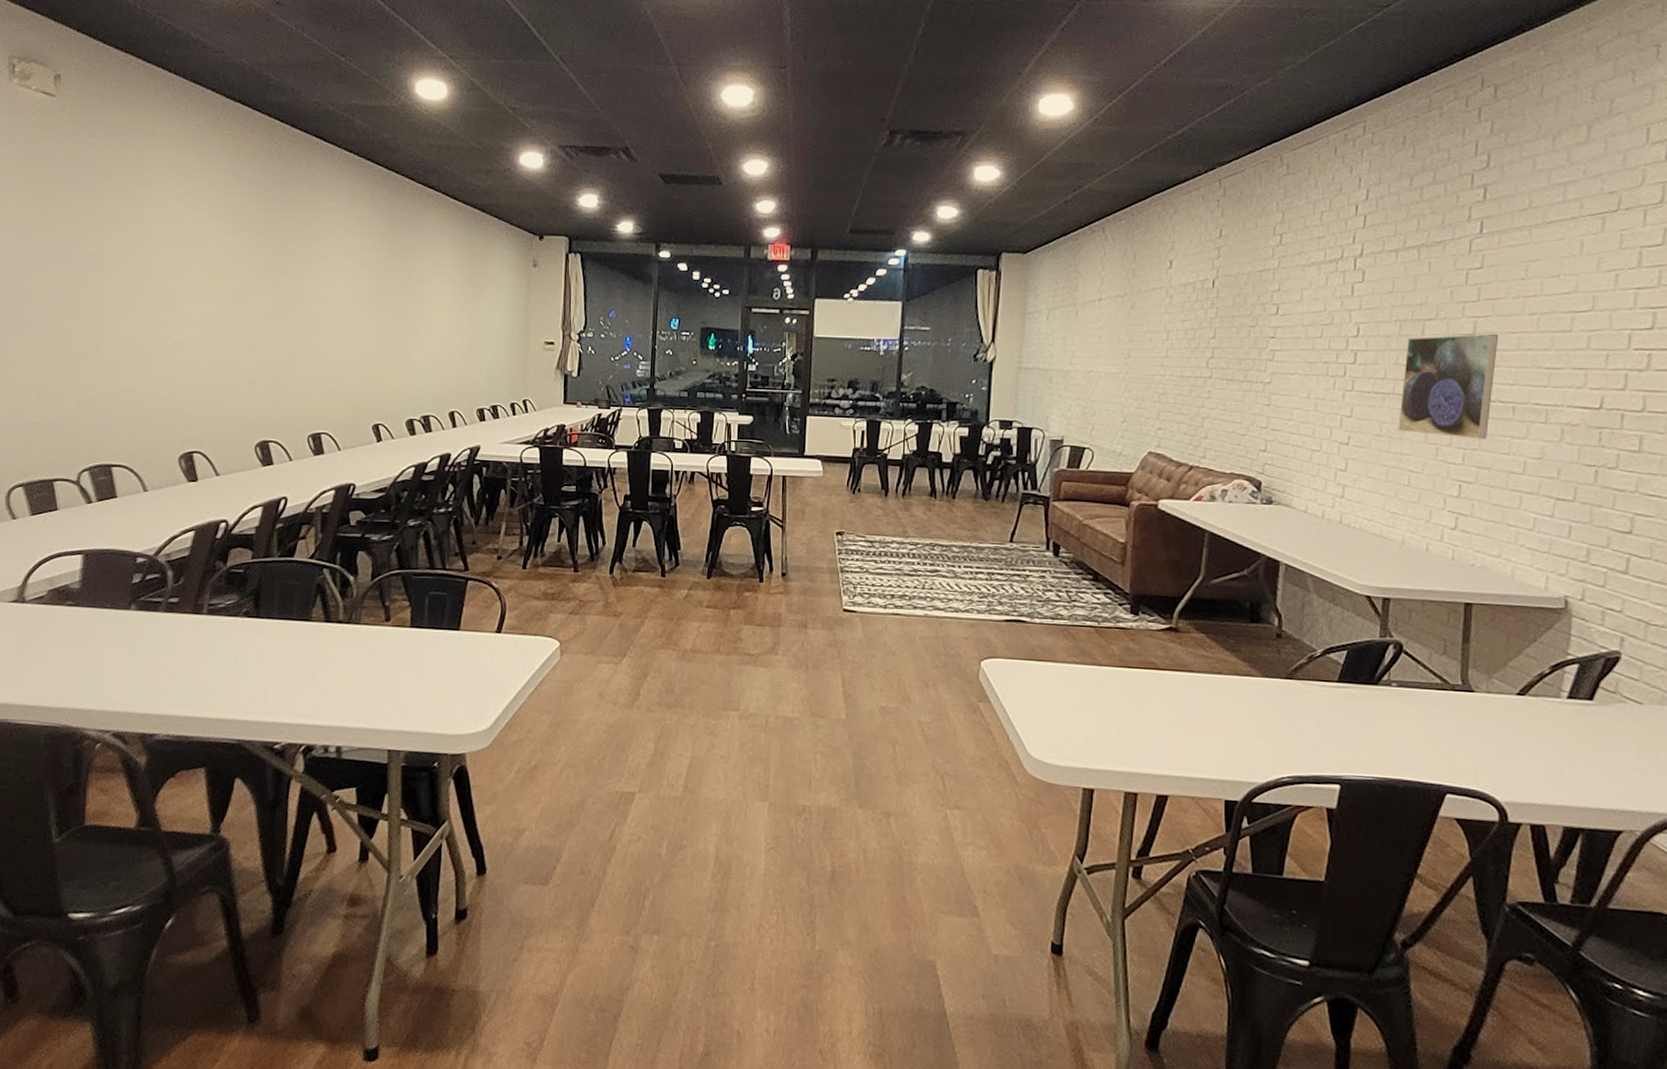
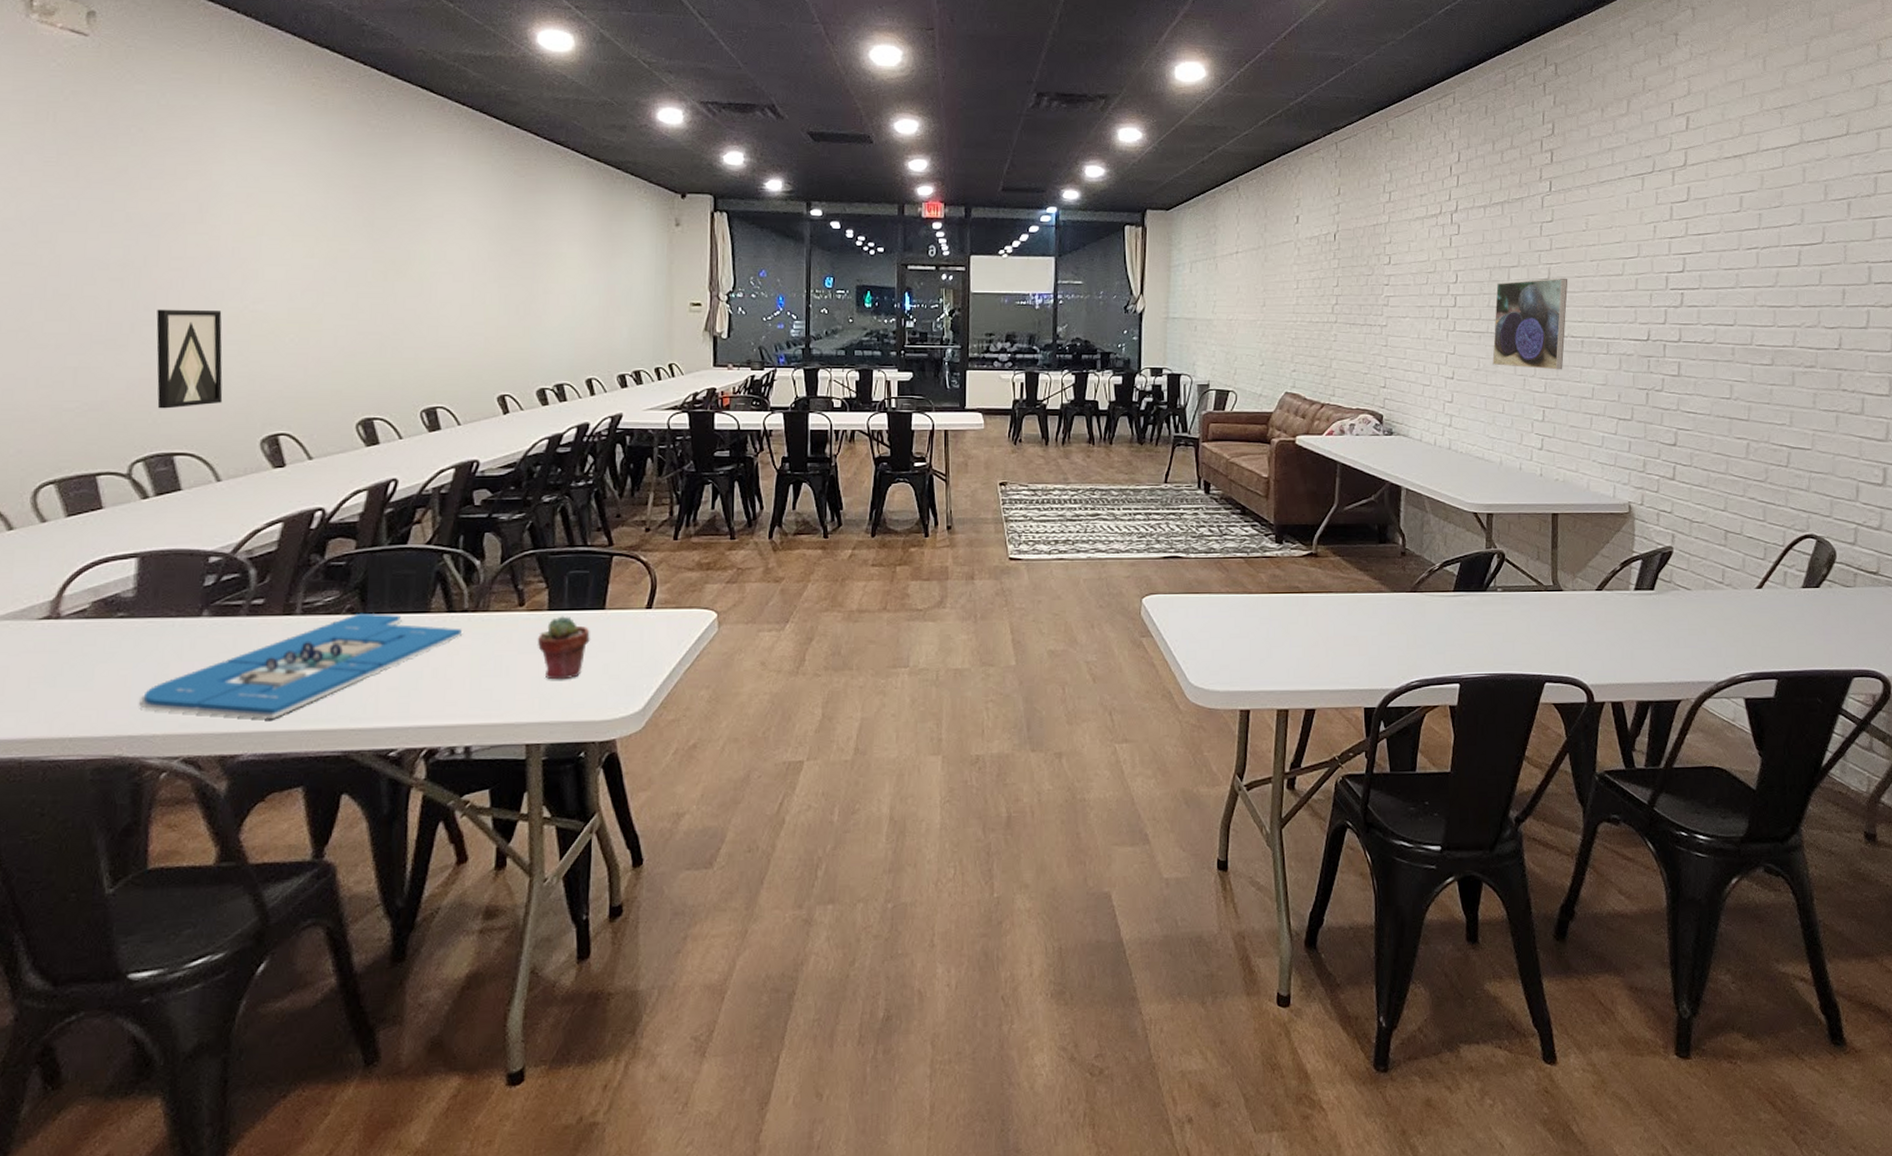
board game: none [81,616,339,706] -> present [139,612,465,720]
wall art: none [100,337,151,426] -> present [156,309,223,409]
potted succulent: none [400,633,446,693] -> present [537,616,590,680]

